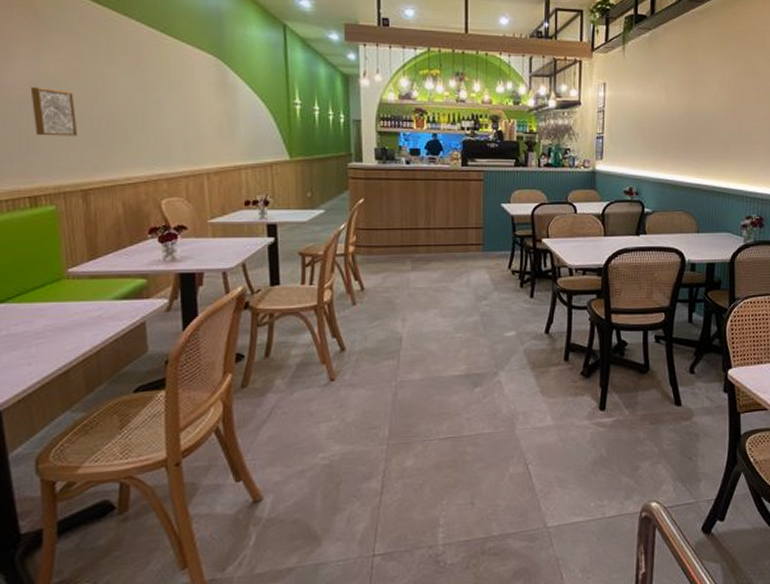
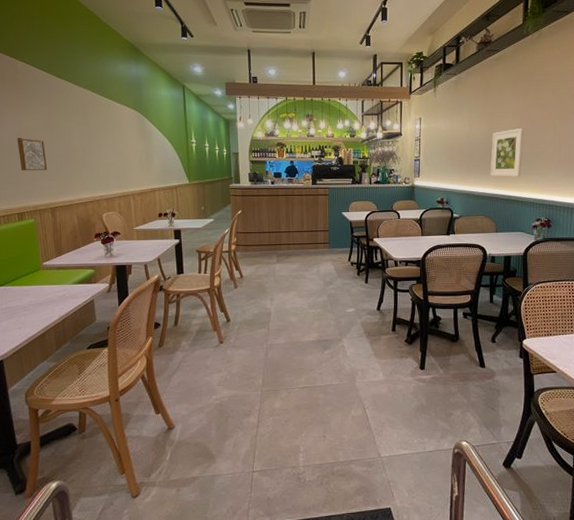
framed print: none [691,101,732,163] -> present [490,128,524,177]

